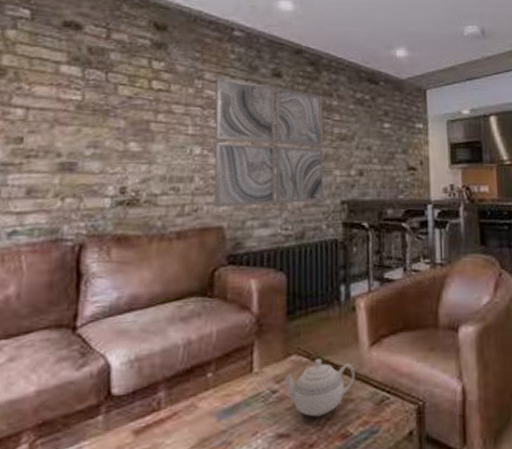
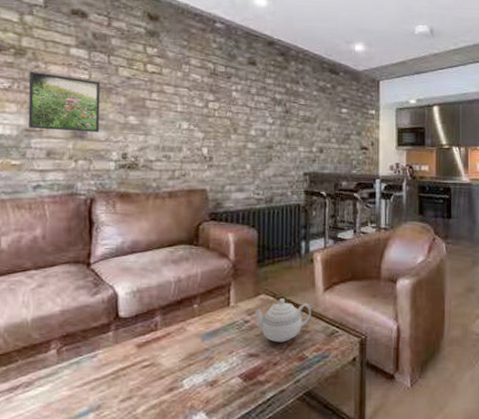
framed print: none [4,93,96,164] -> present [28,71,101,132]
wall art: present [214,75,324,207] -> none [199,62,291,174]

